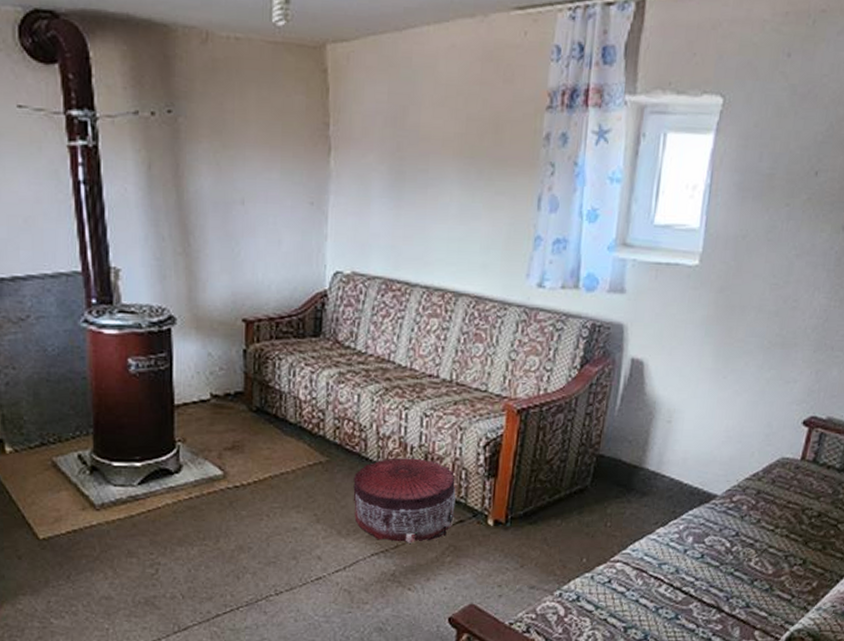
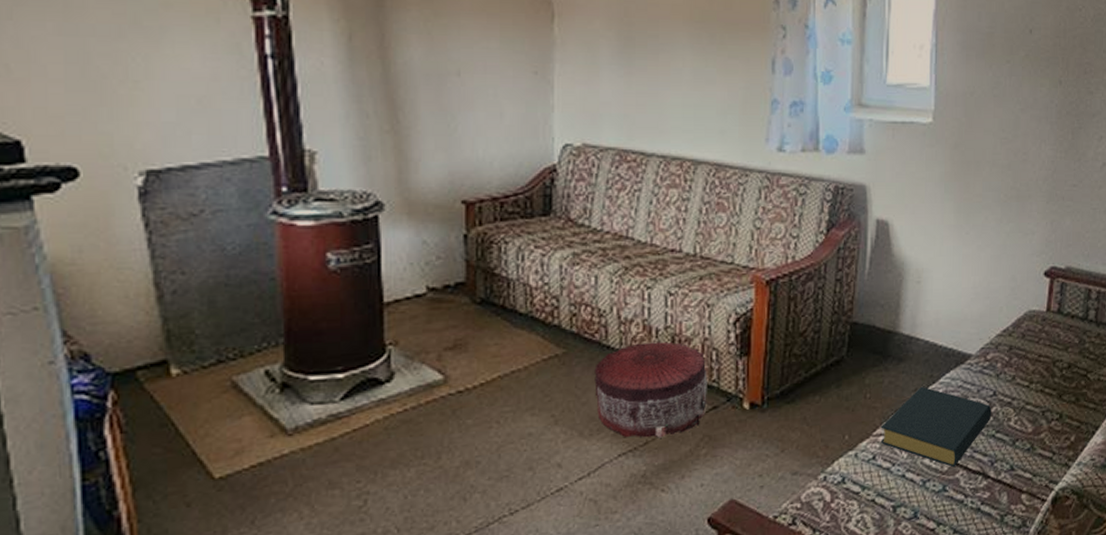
hardback book: none [617,520,733,598] -> present [880,386,992,467]

